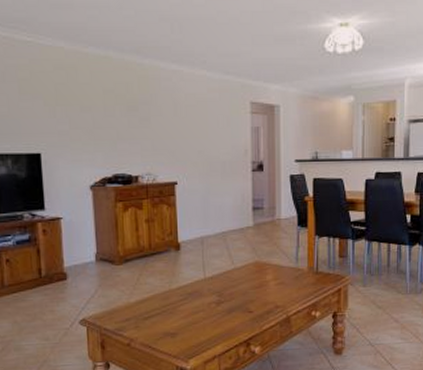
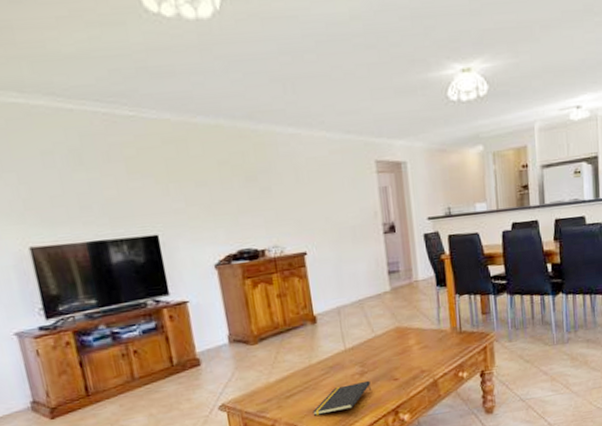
notepad: none [168,310,226,339] -> present [312,380,371,416]

